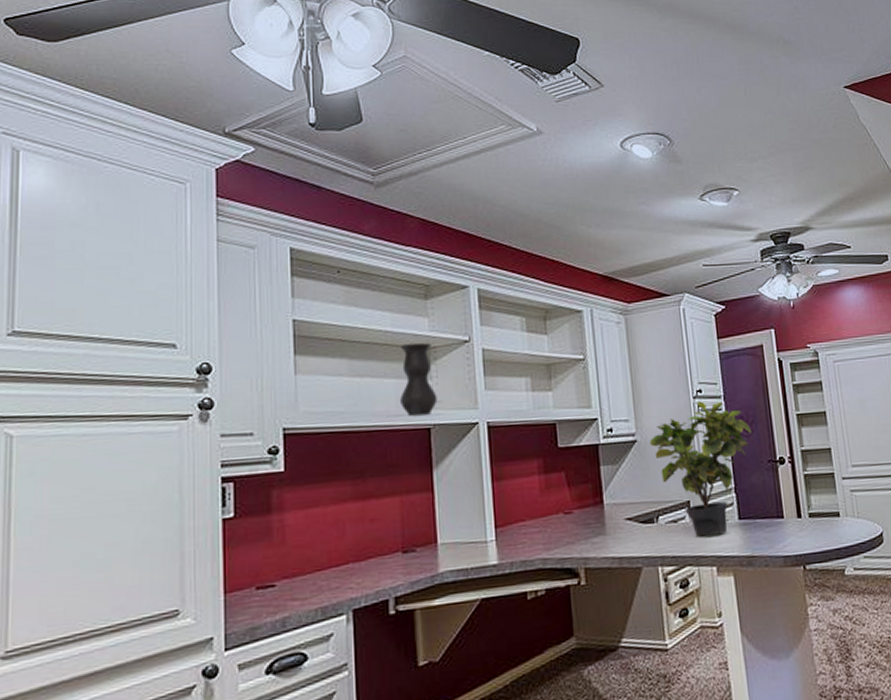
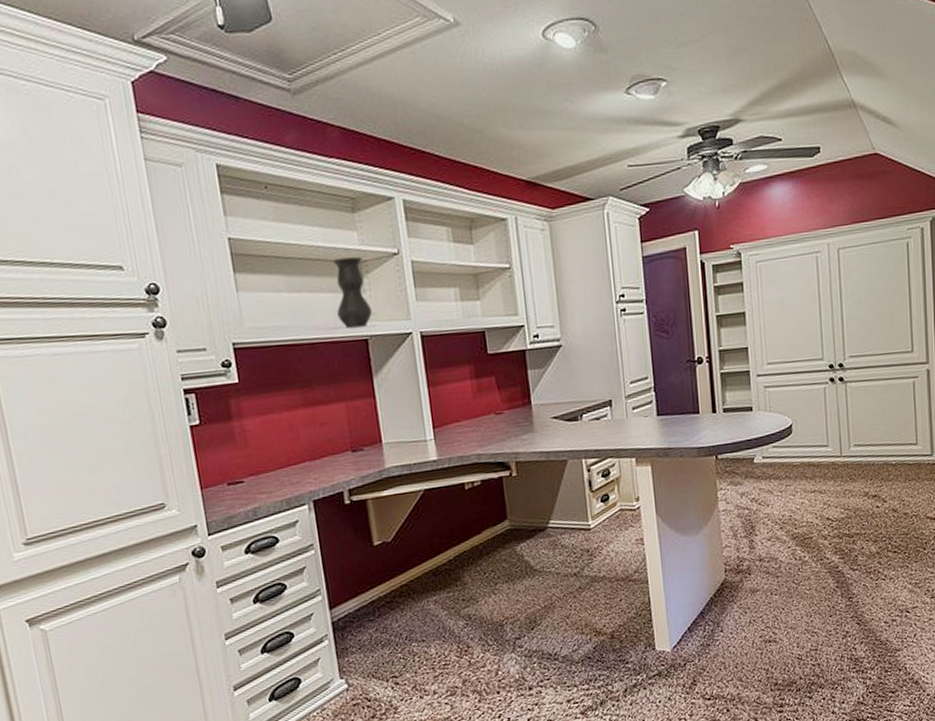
potted plant: present [649,401,752,538] -> none [573,305,673,433]

